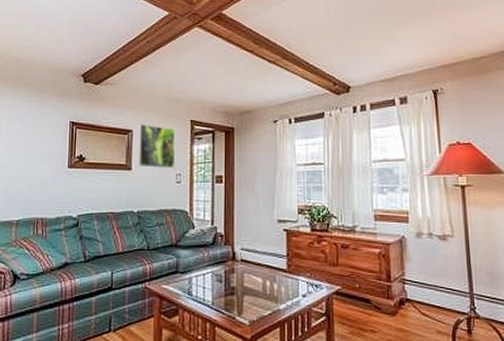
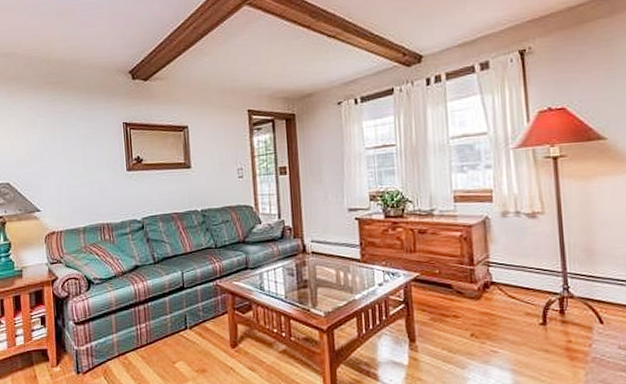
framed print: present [137,124,176,169] -> none [193,118,236,165]

